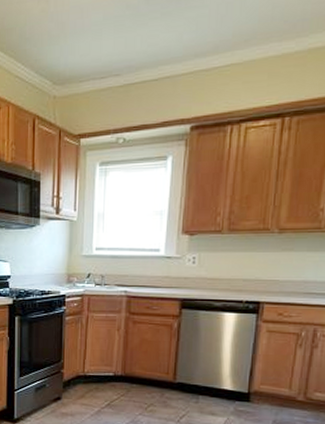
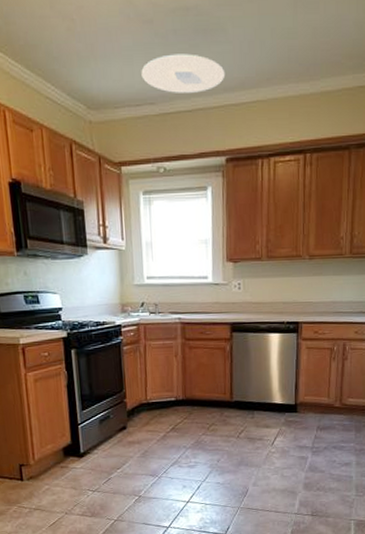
ceiling light: none [109,22,198,63] -> present [141,54,226,93]

